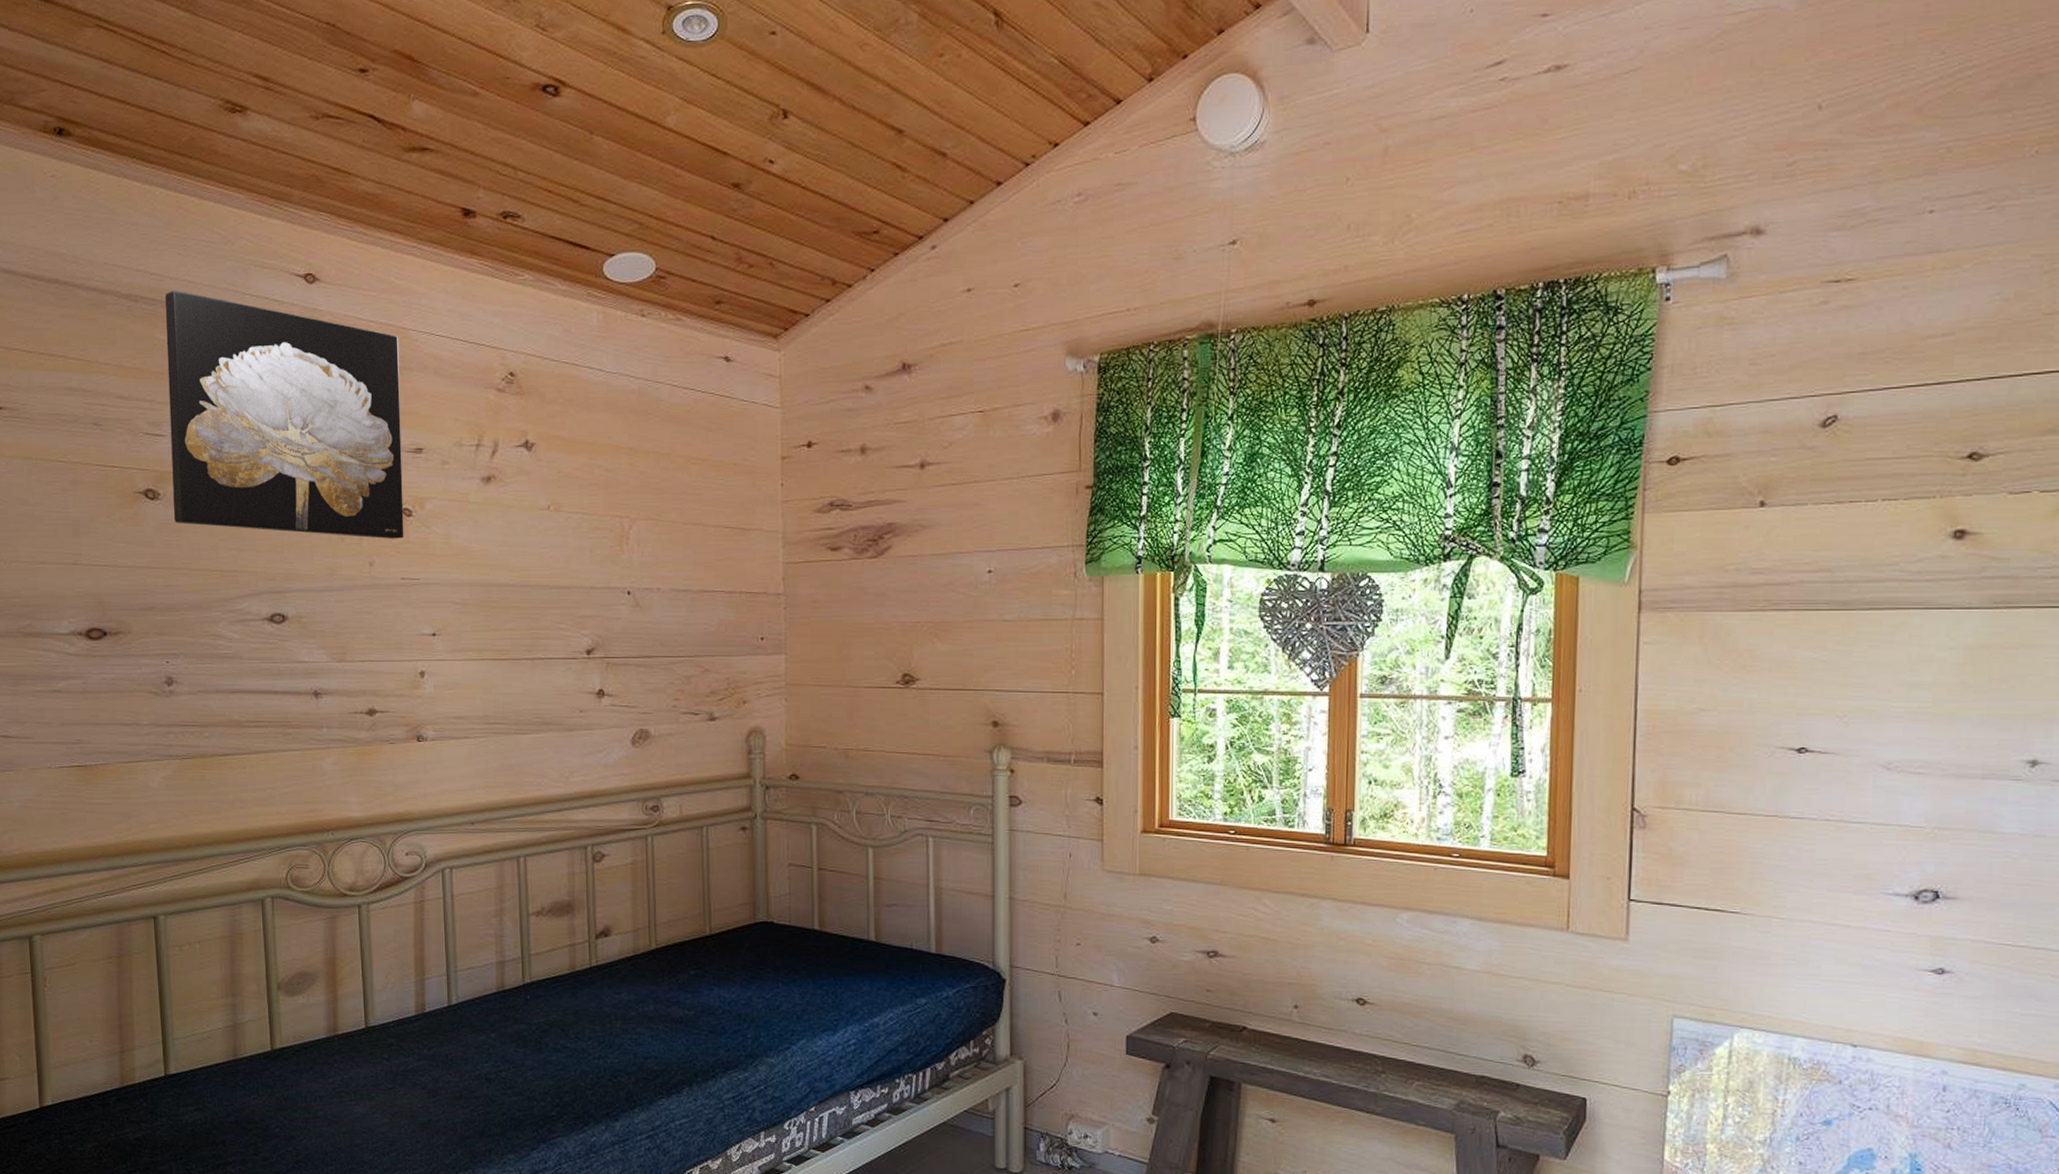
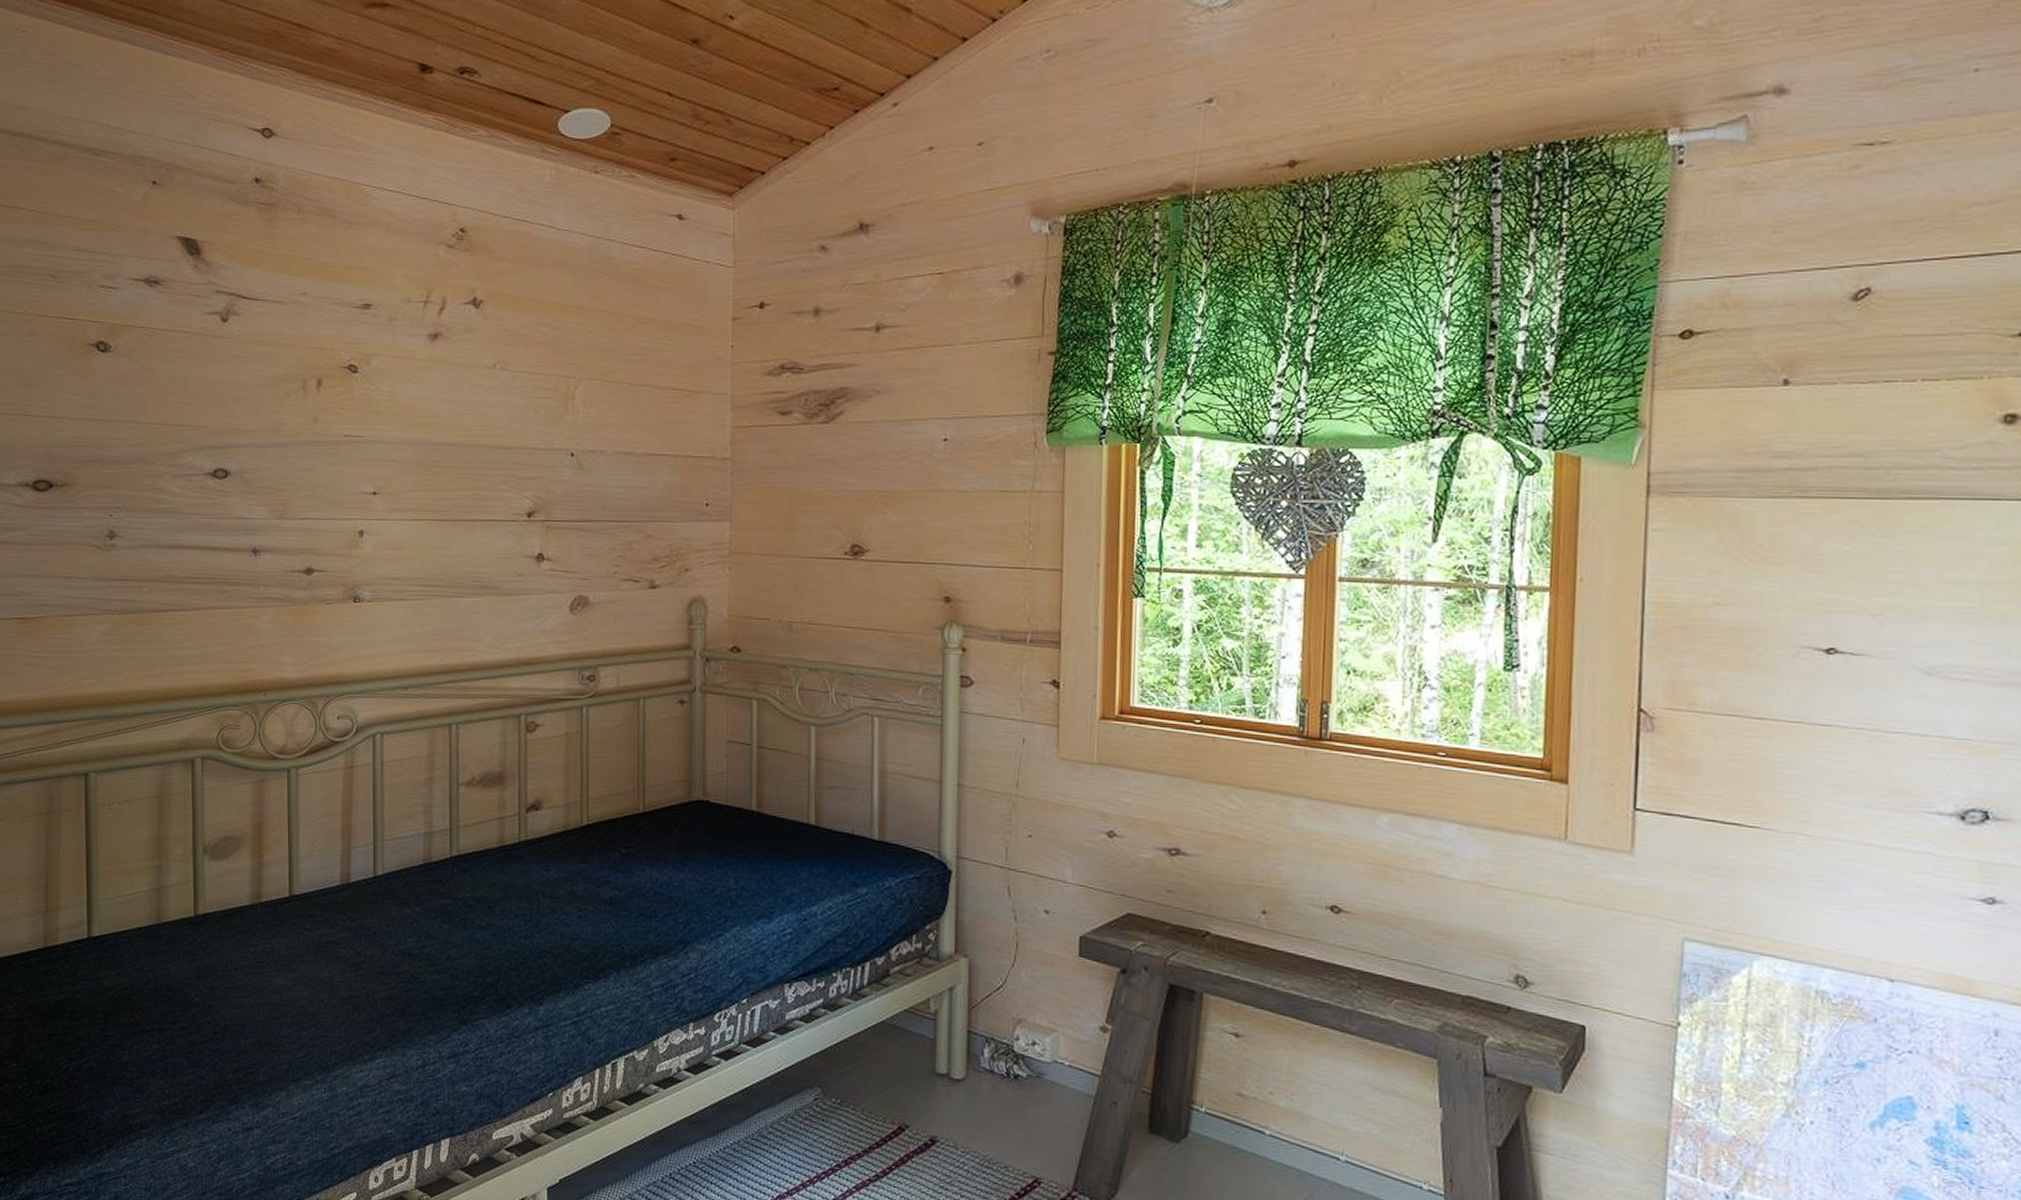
wall art: present [165,289,404,539] -> none [124,143,351,395]

